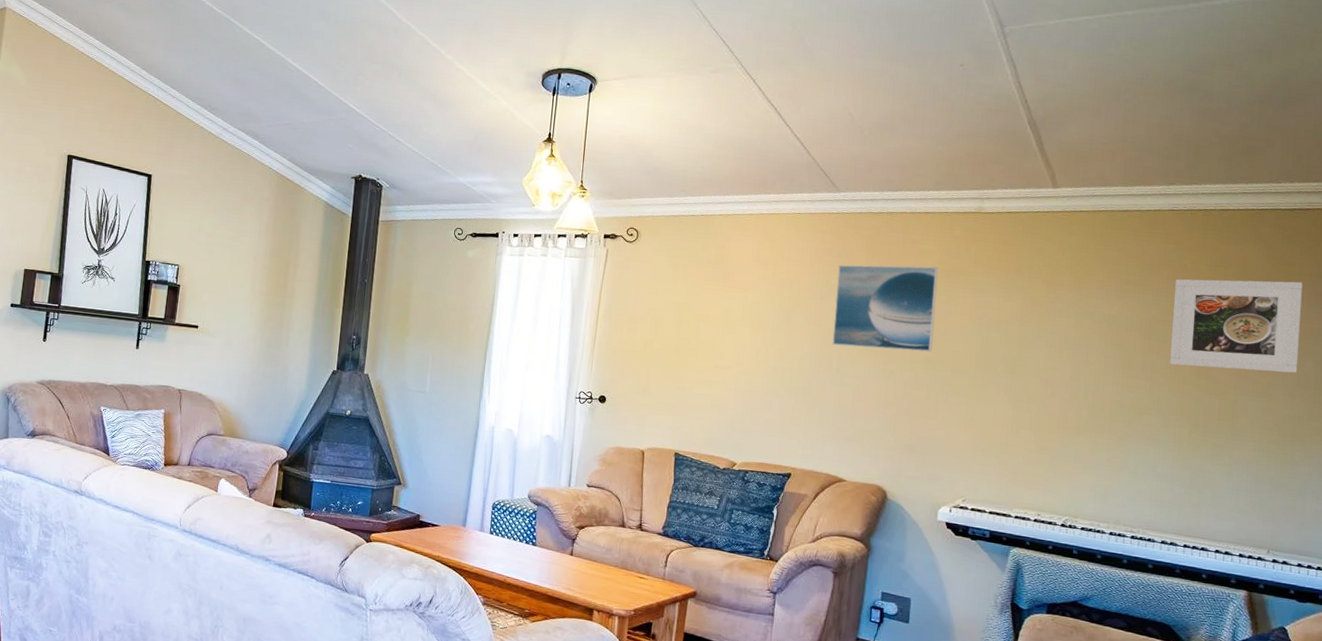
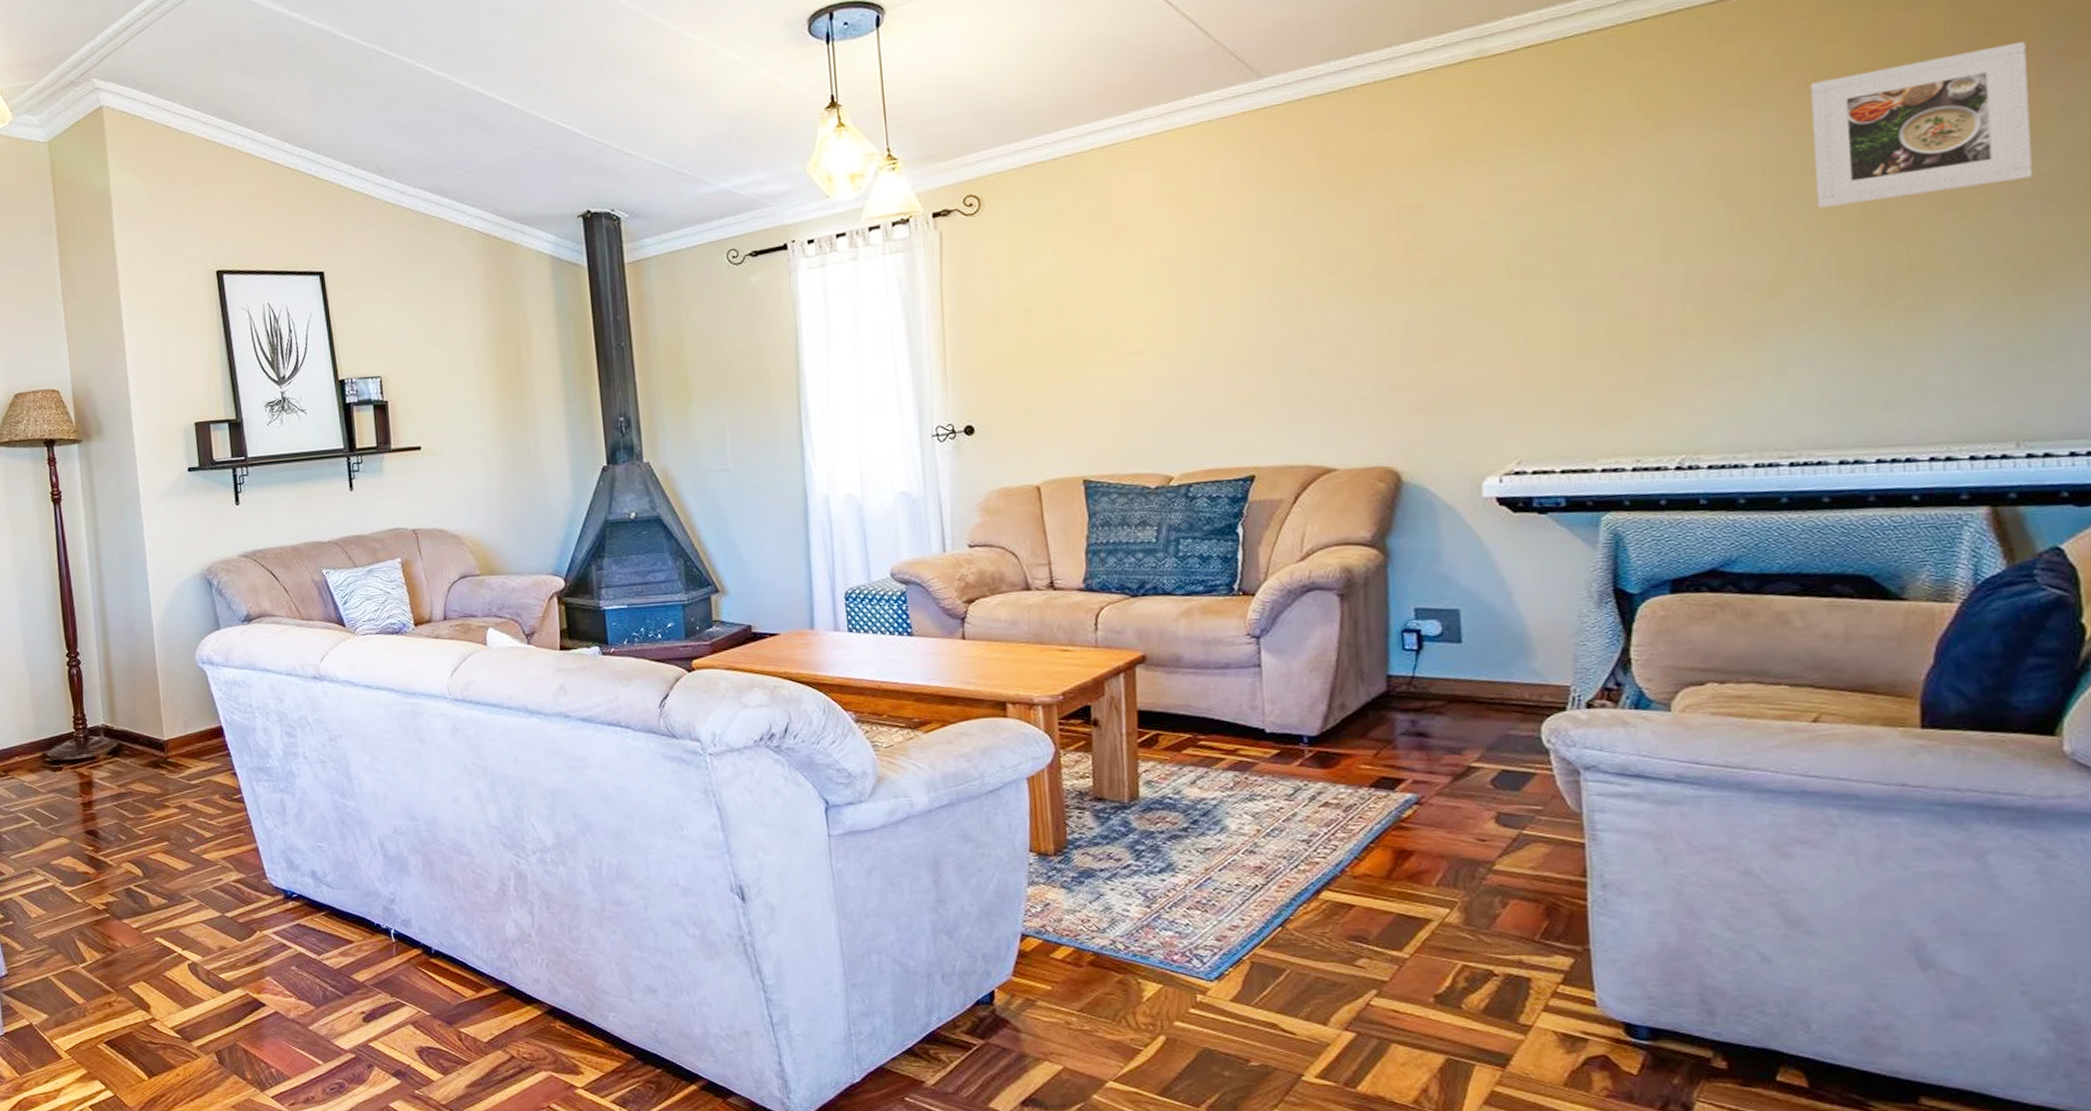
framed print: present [832,264,939,352] -> none [1278,149,1438,290]

